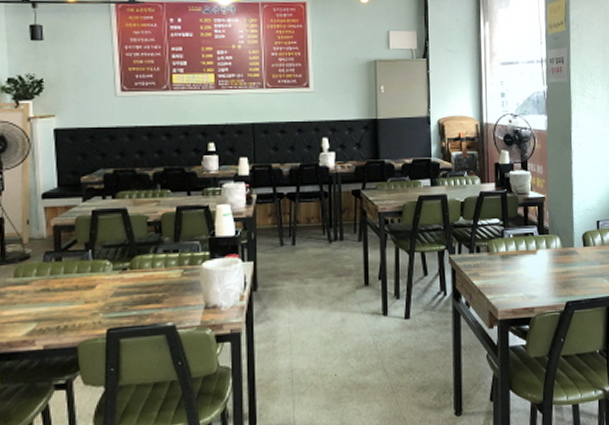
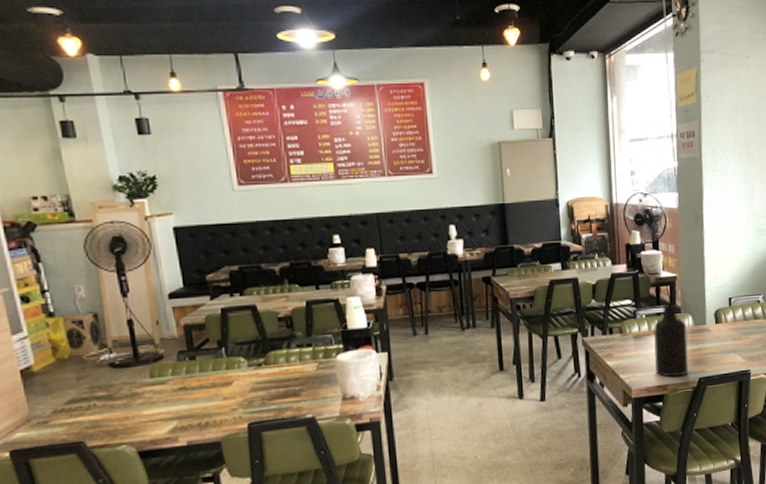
bottle: none [521,224,556,300] -> present [654,303,689,378]

